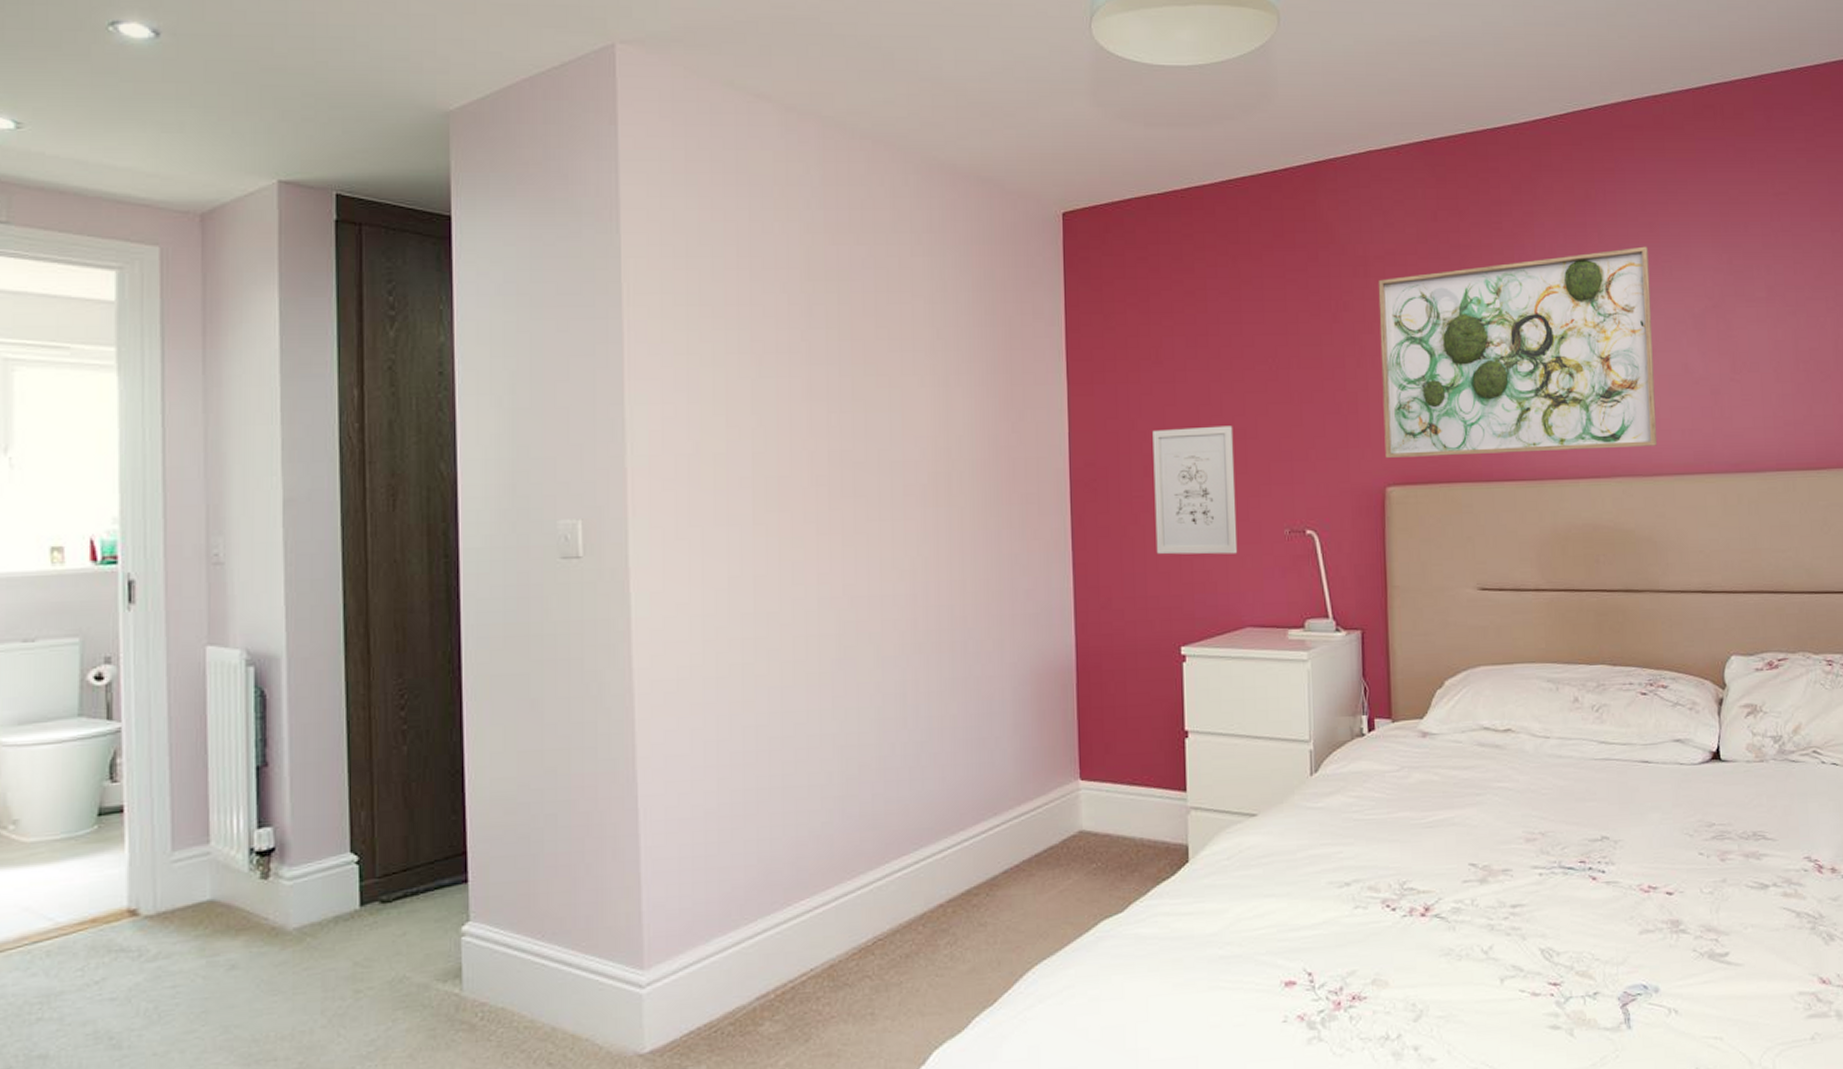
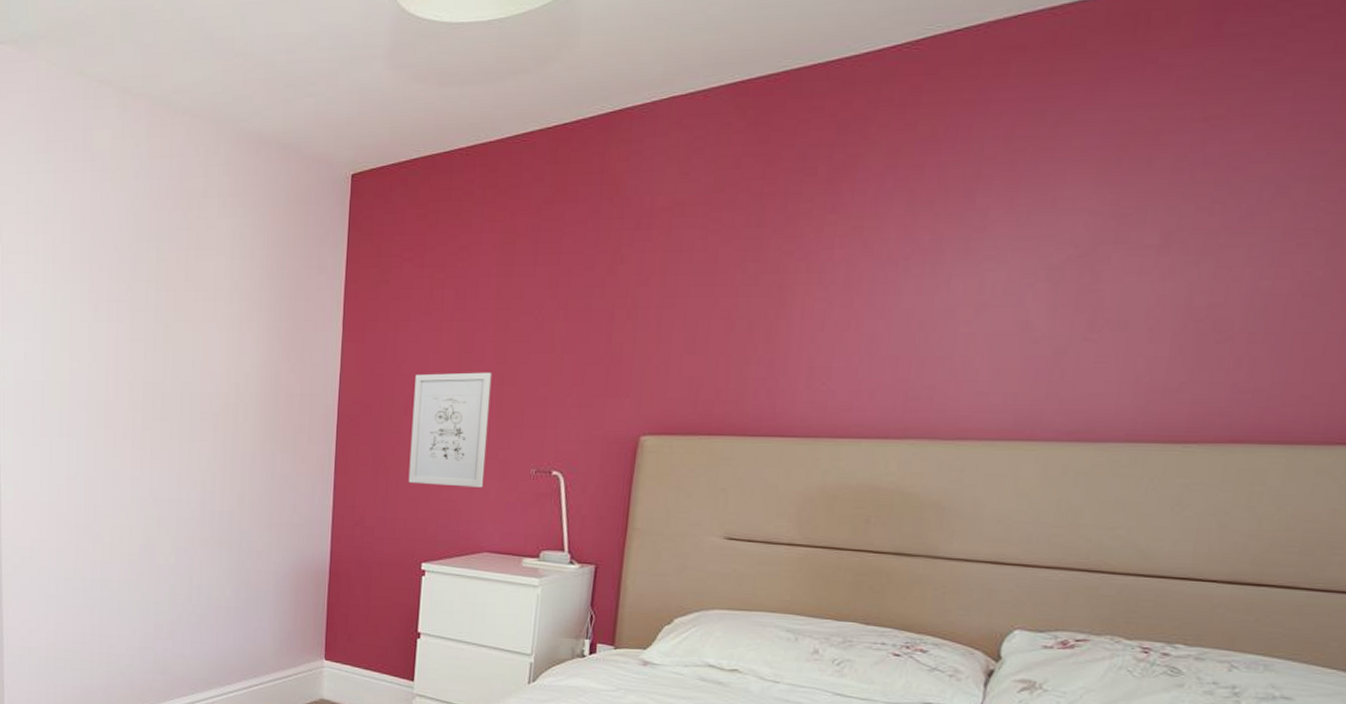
wall art: present [1378,246,1658,458] -> none [644,188,1003,409]

